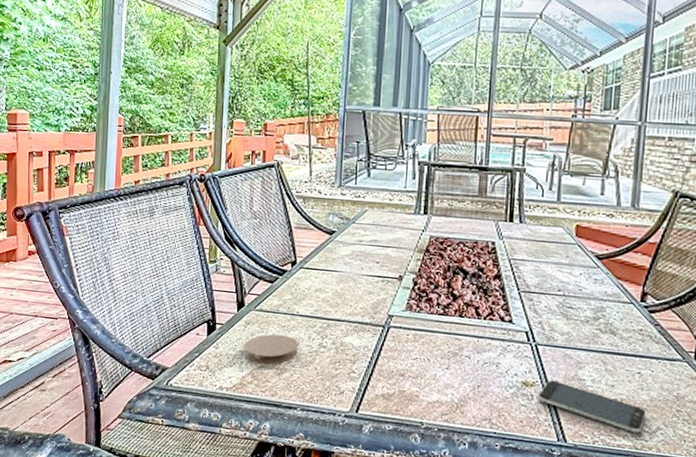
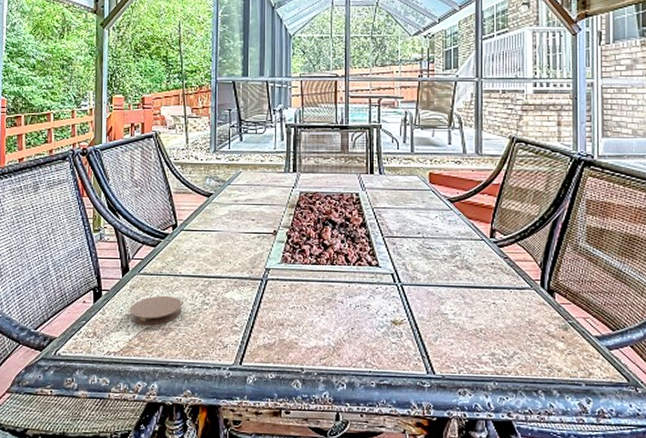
smartphone: present [538,380,647,433] -> none [407,317,504,359]

